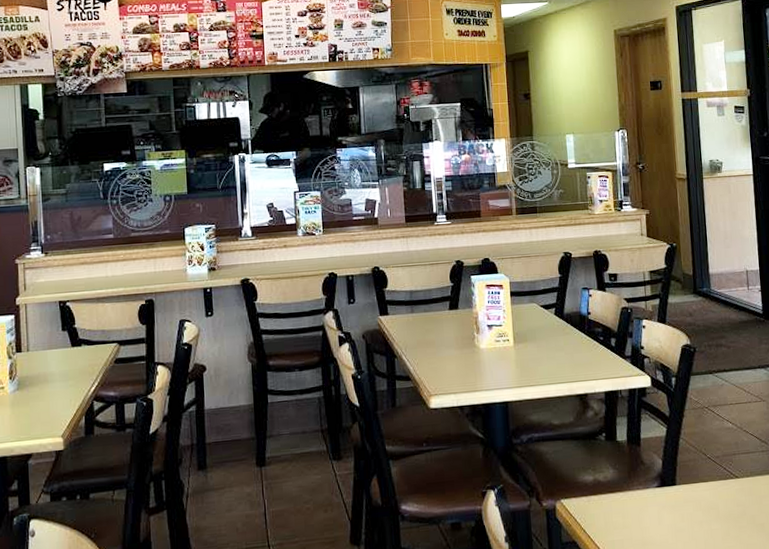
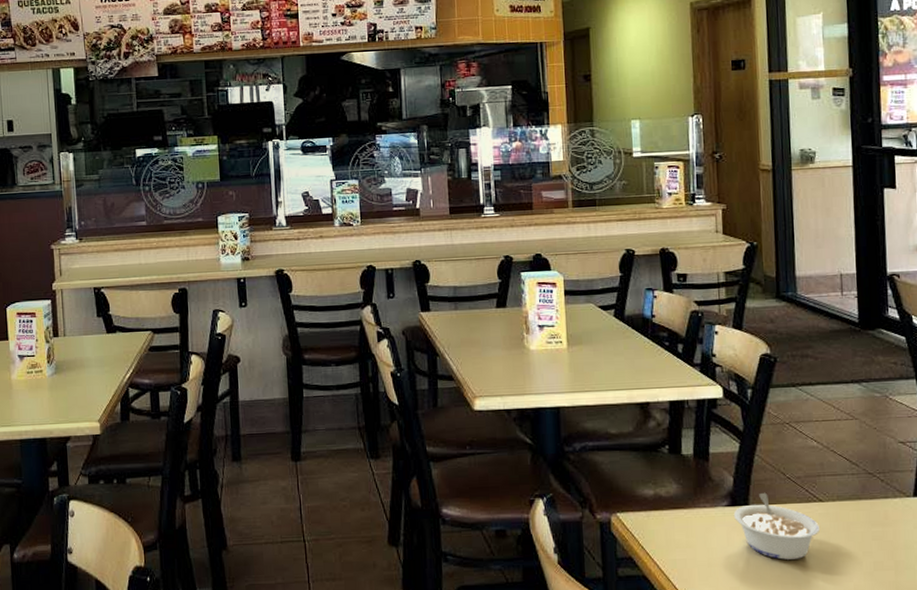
legume: none [663,472,737,534] -> present [733,492,819,560]

